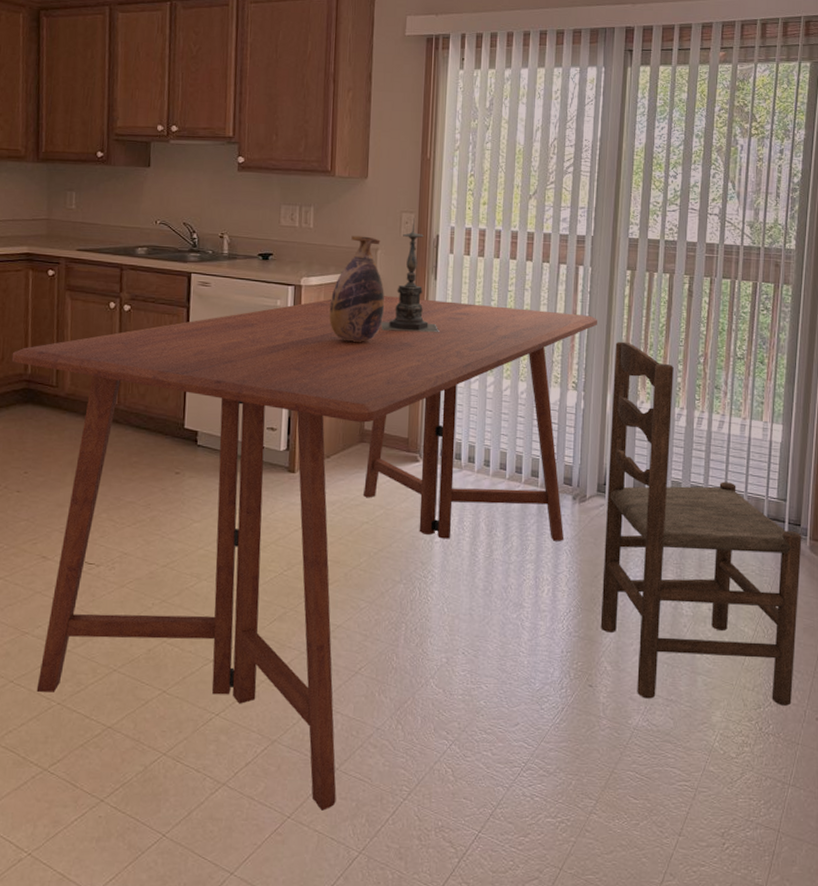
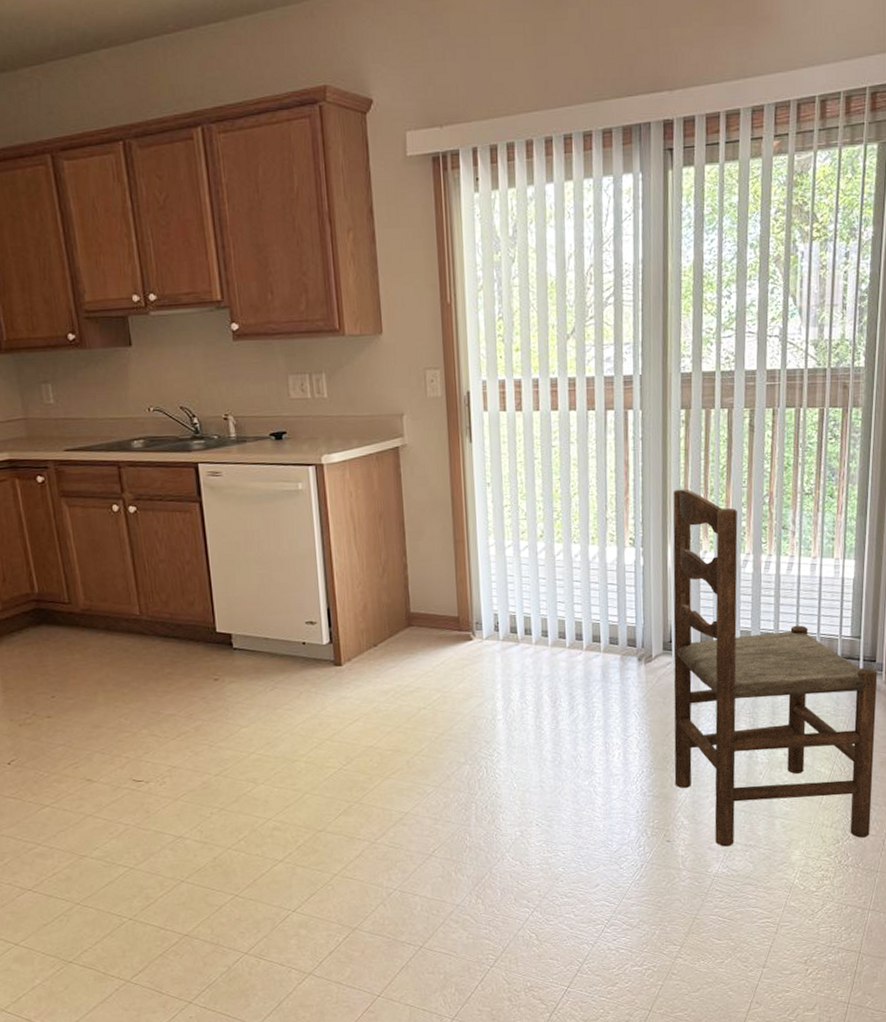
dining table: present [11,296,597,811] -> none [13,464,652,986]
vase: present [329,236,384,342] -> none [356,401,418,521]
candle holder: present [380,219,439,333] -> none [415,376,481,505]

